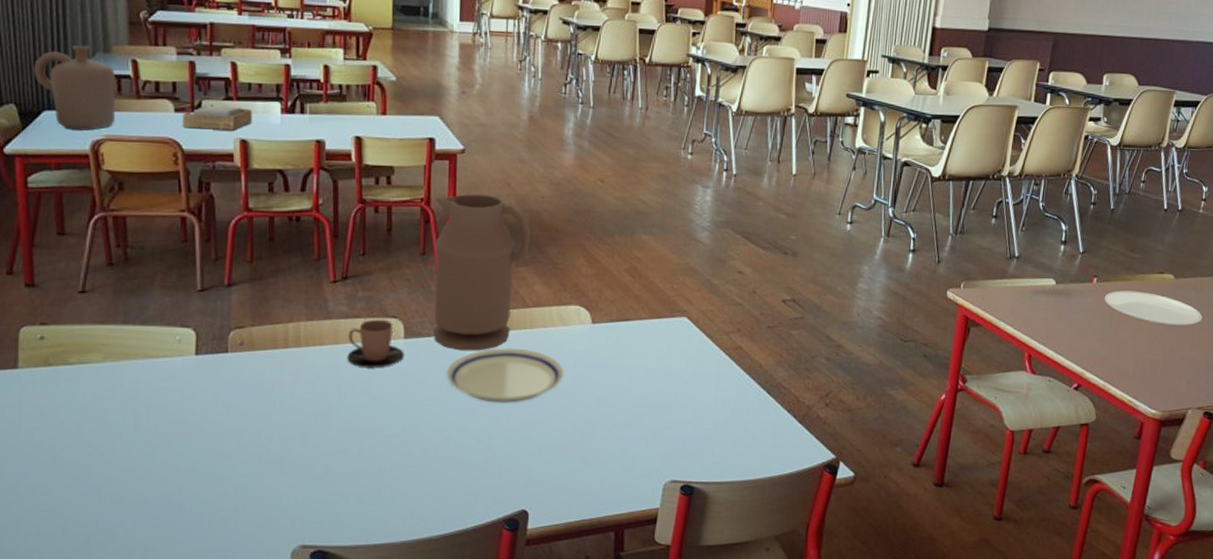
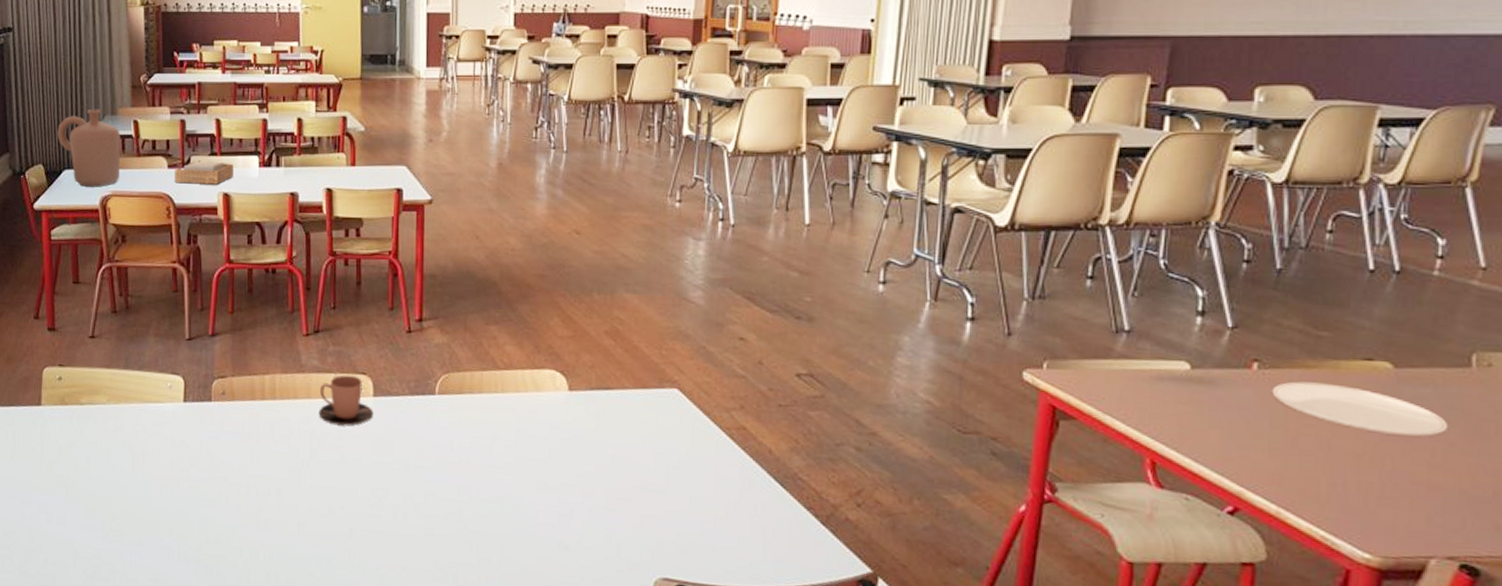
water jug: present [433,193,531,351] -> none [402,246,501,414]
plate: present [447,348,564,403] -> none [415,412,539,473]

